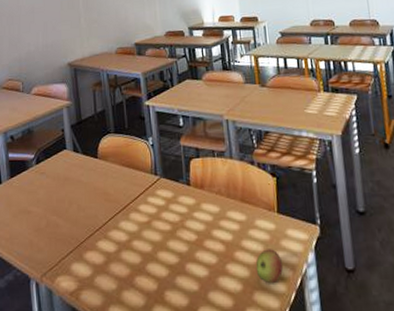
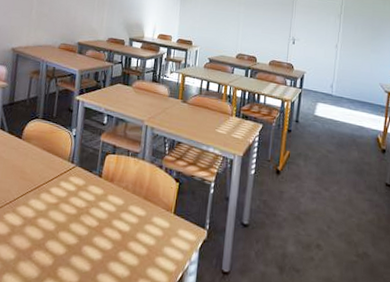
apple: present [256,249,283,284] -> none [144,243,169,275]

